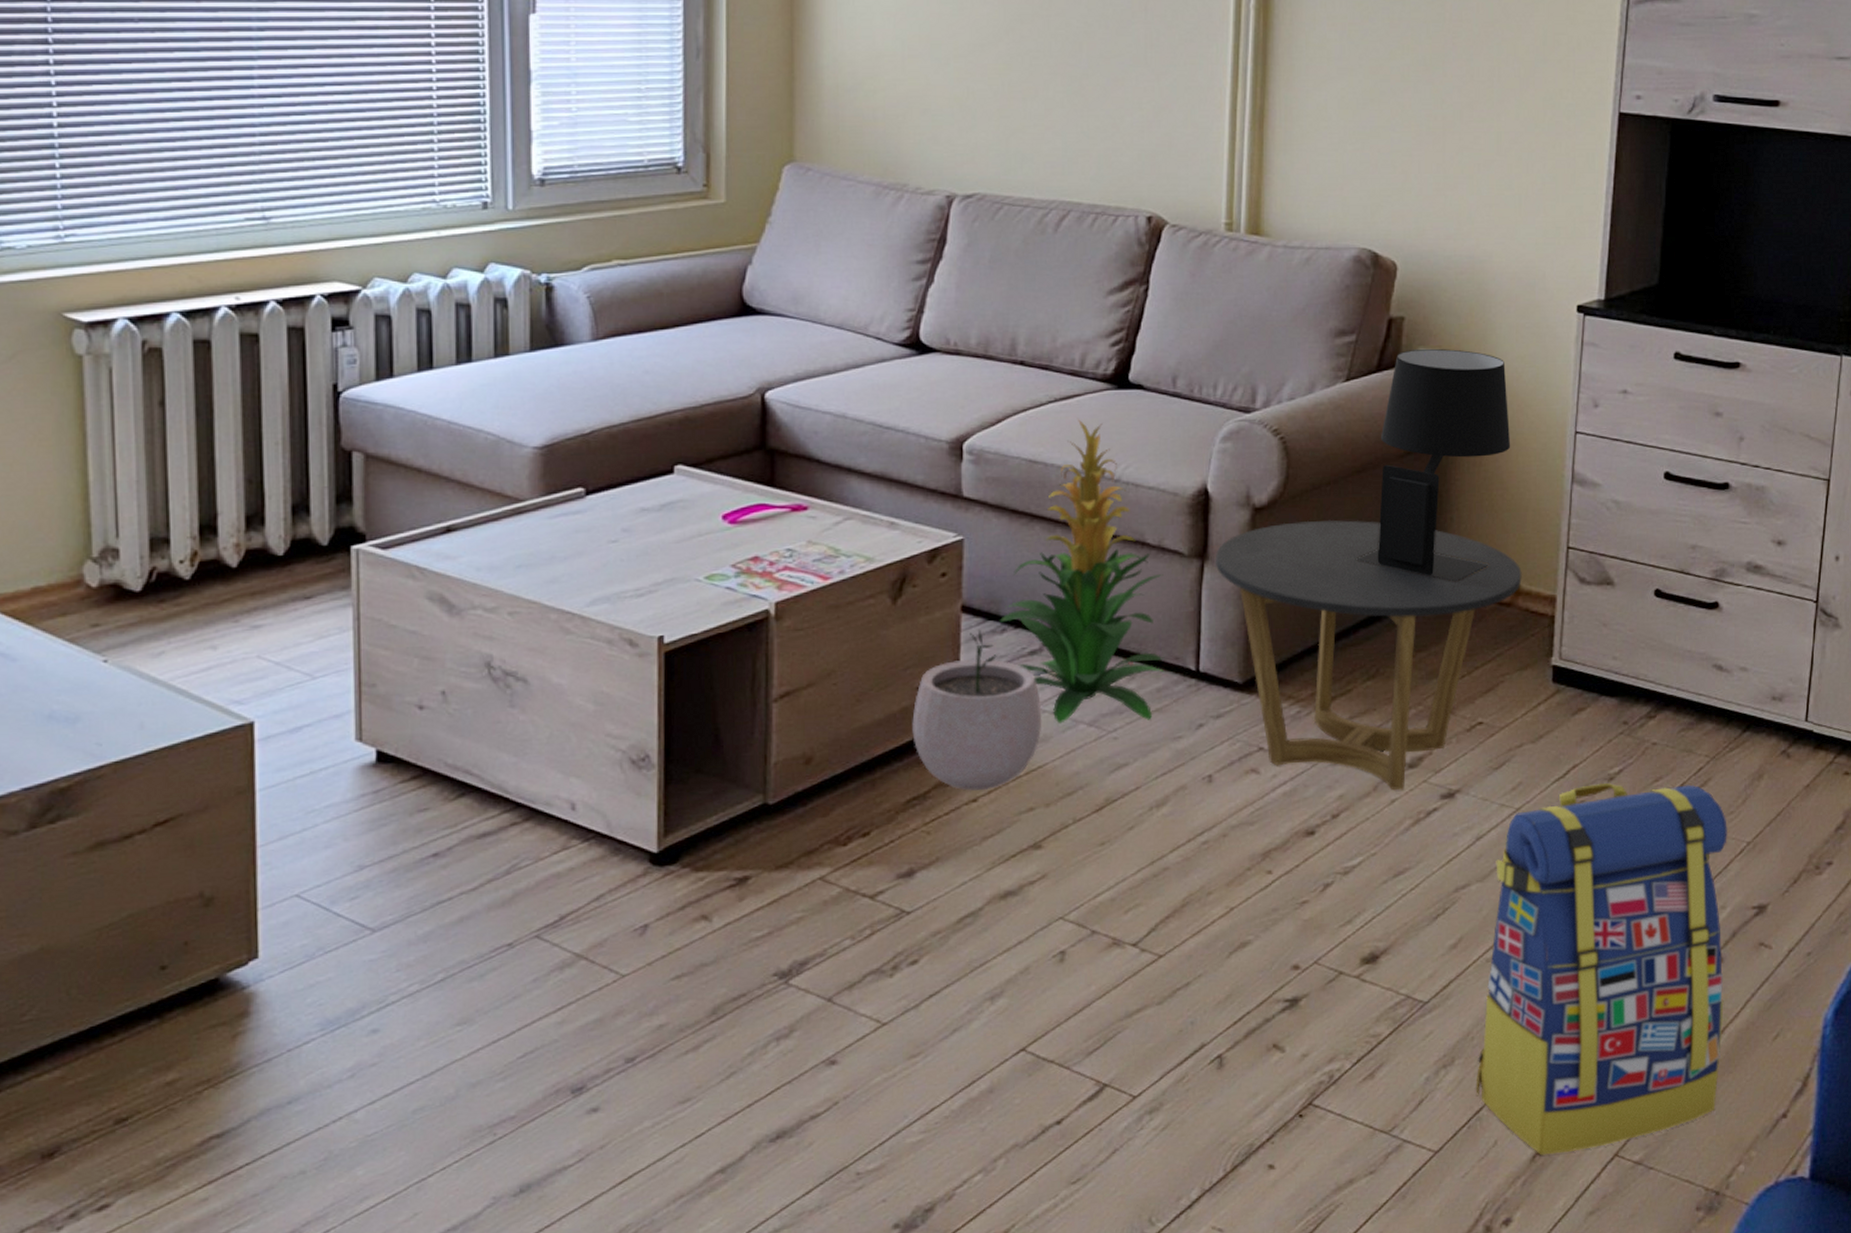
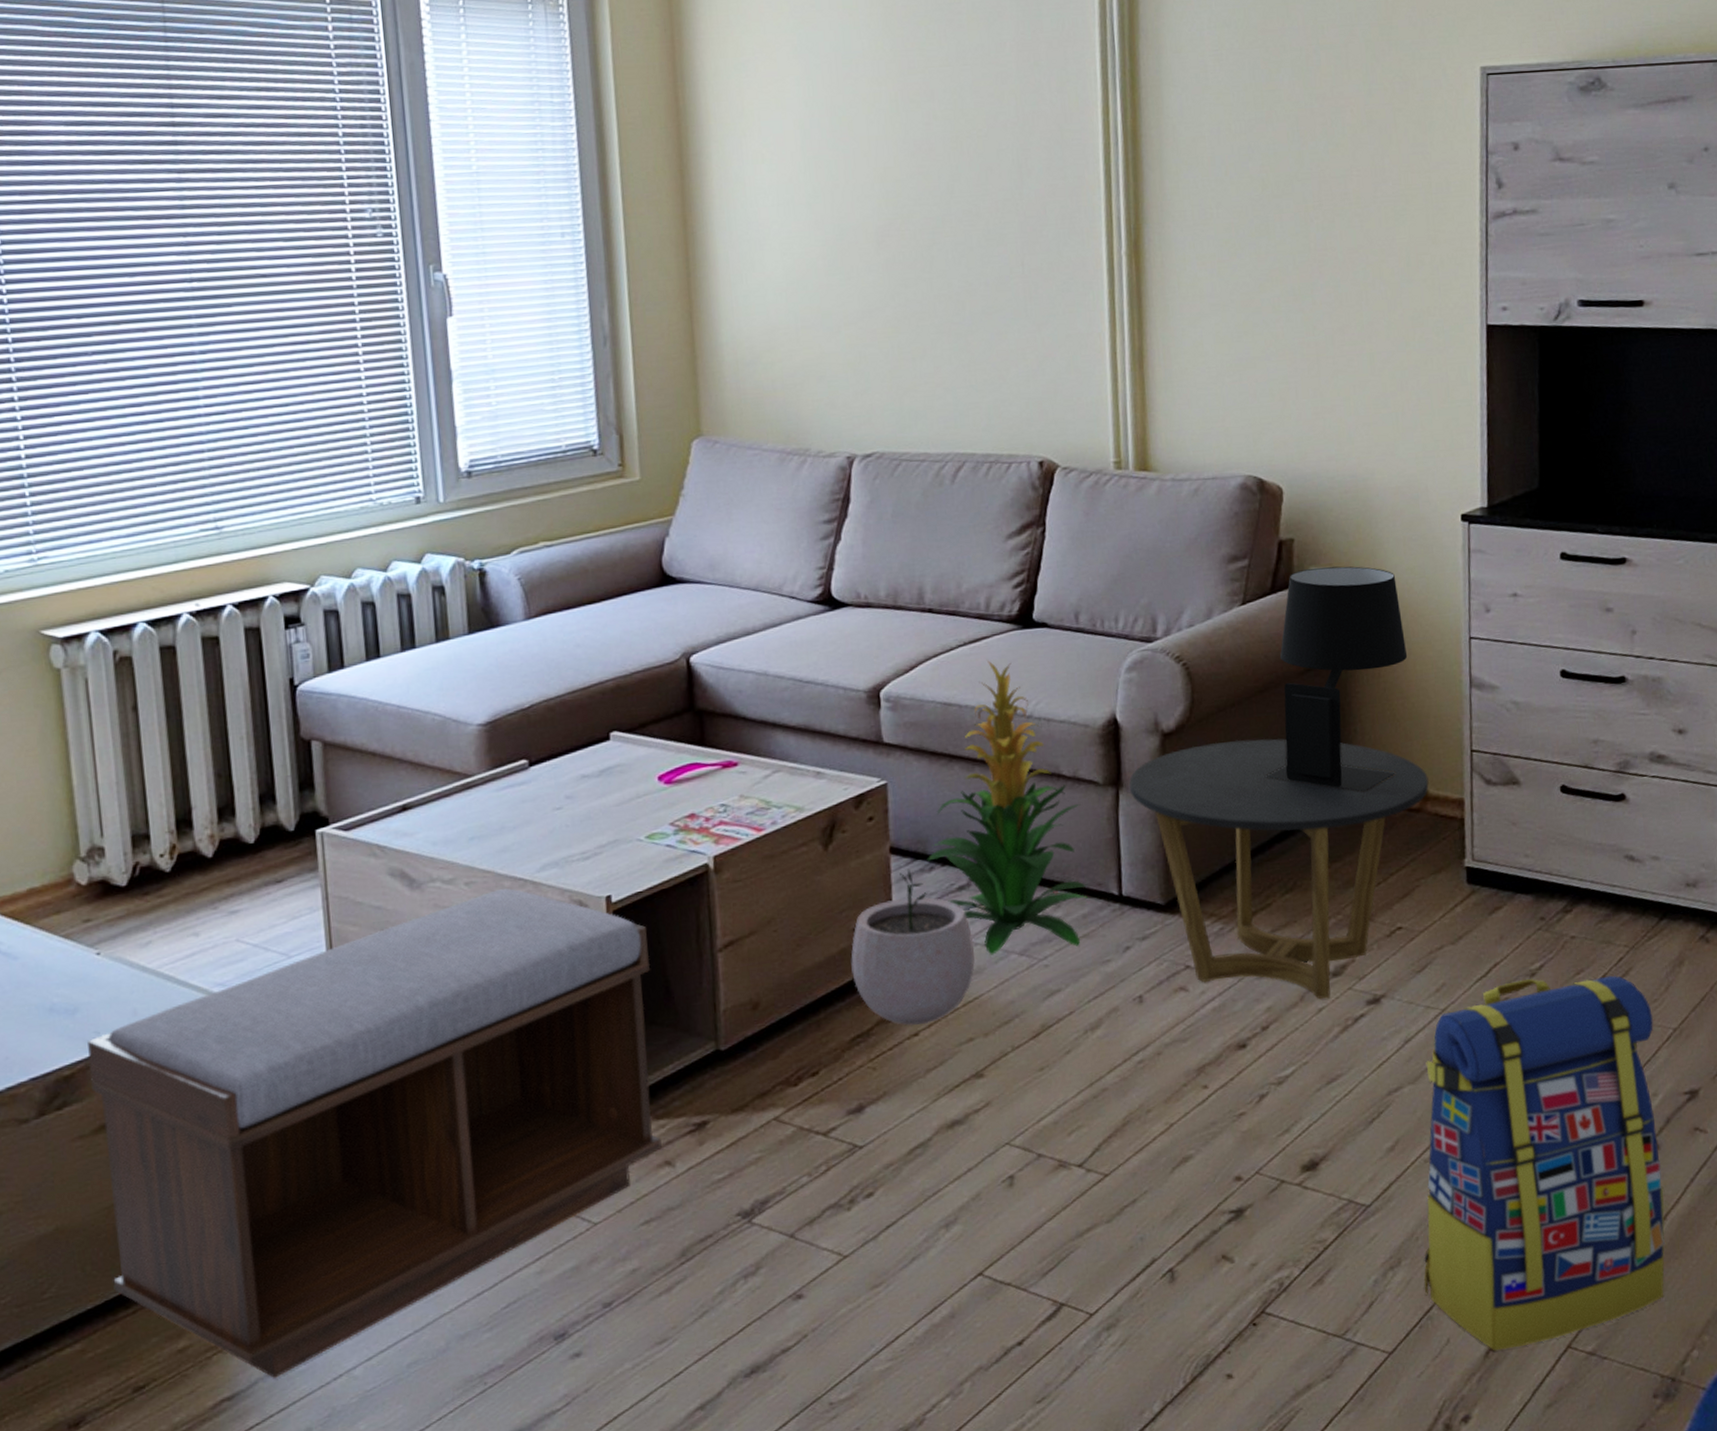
bench: none [87,620,701,1117] -> present [87,888,662,1378]

